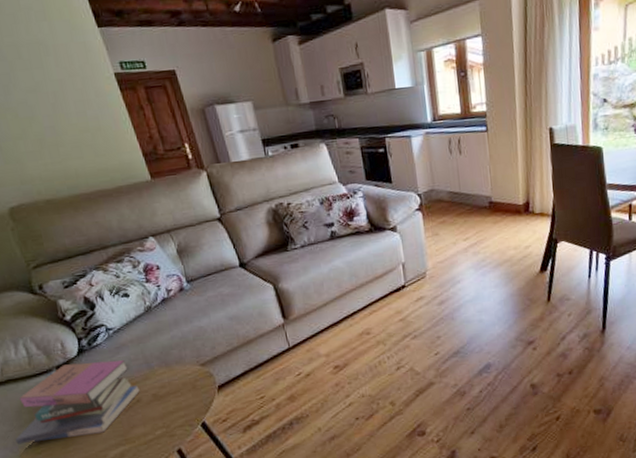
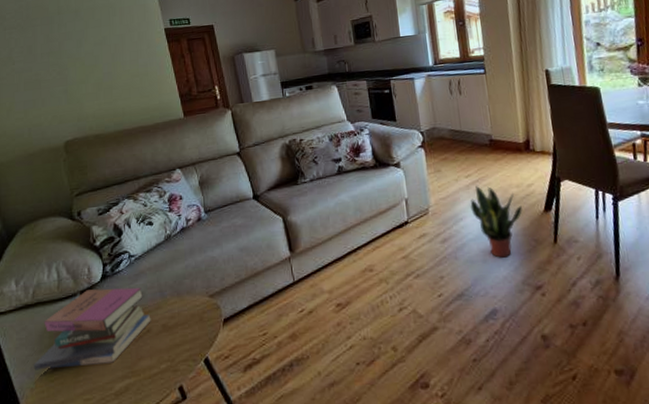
potted plant: none [468,248,519,318] -> present [470,185,523,259]

